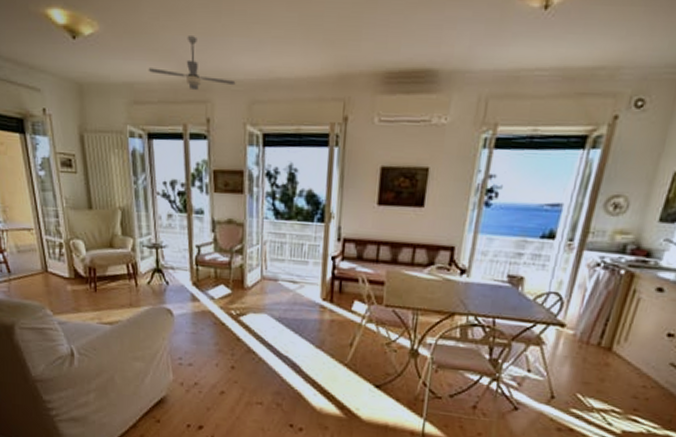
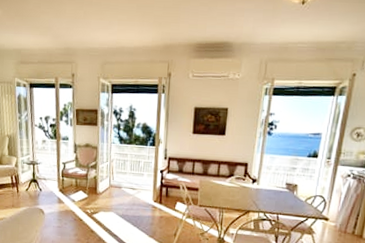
ceiling fan: present [148,34,236,91] -> none [31,17,93,55]

